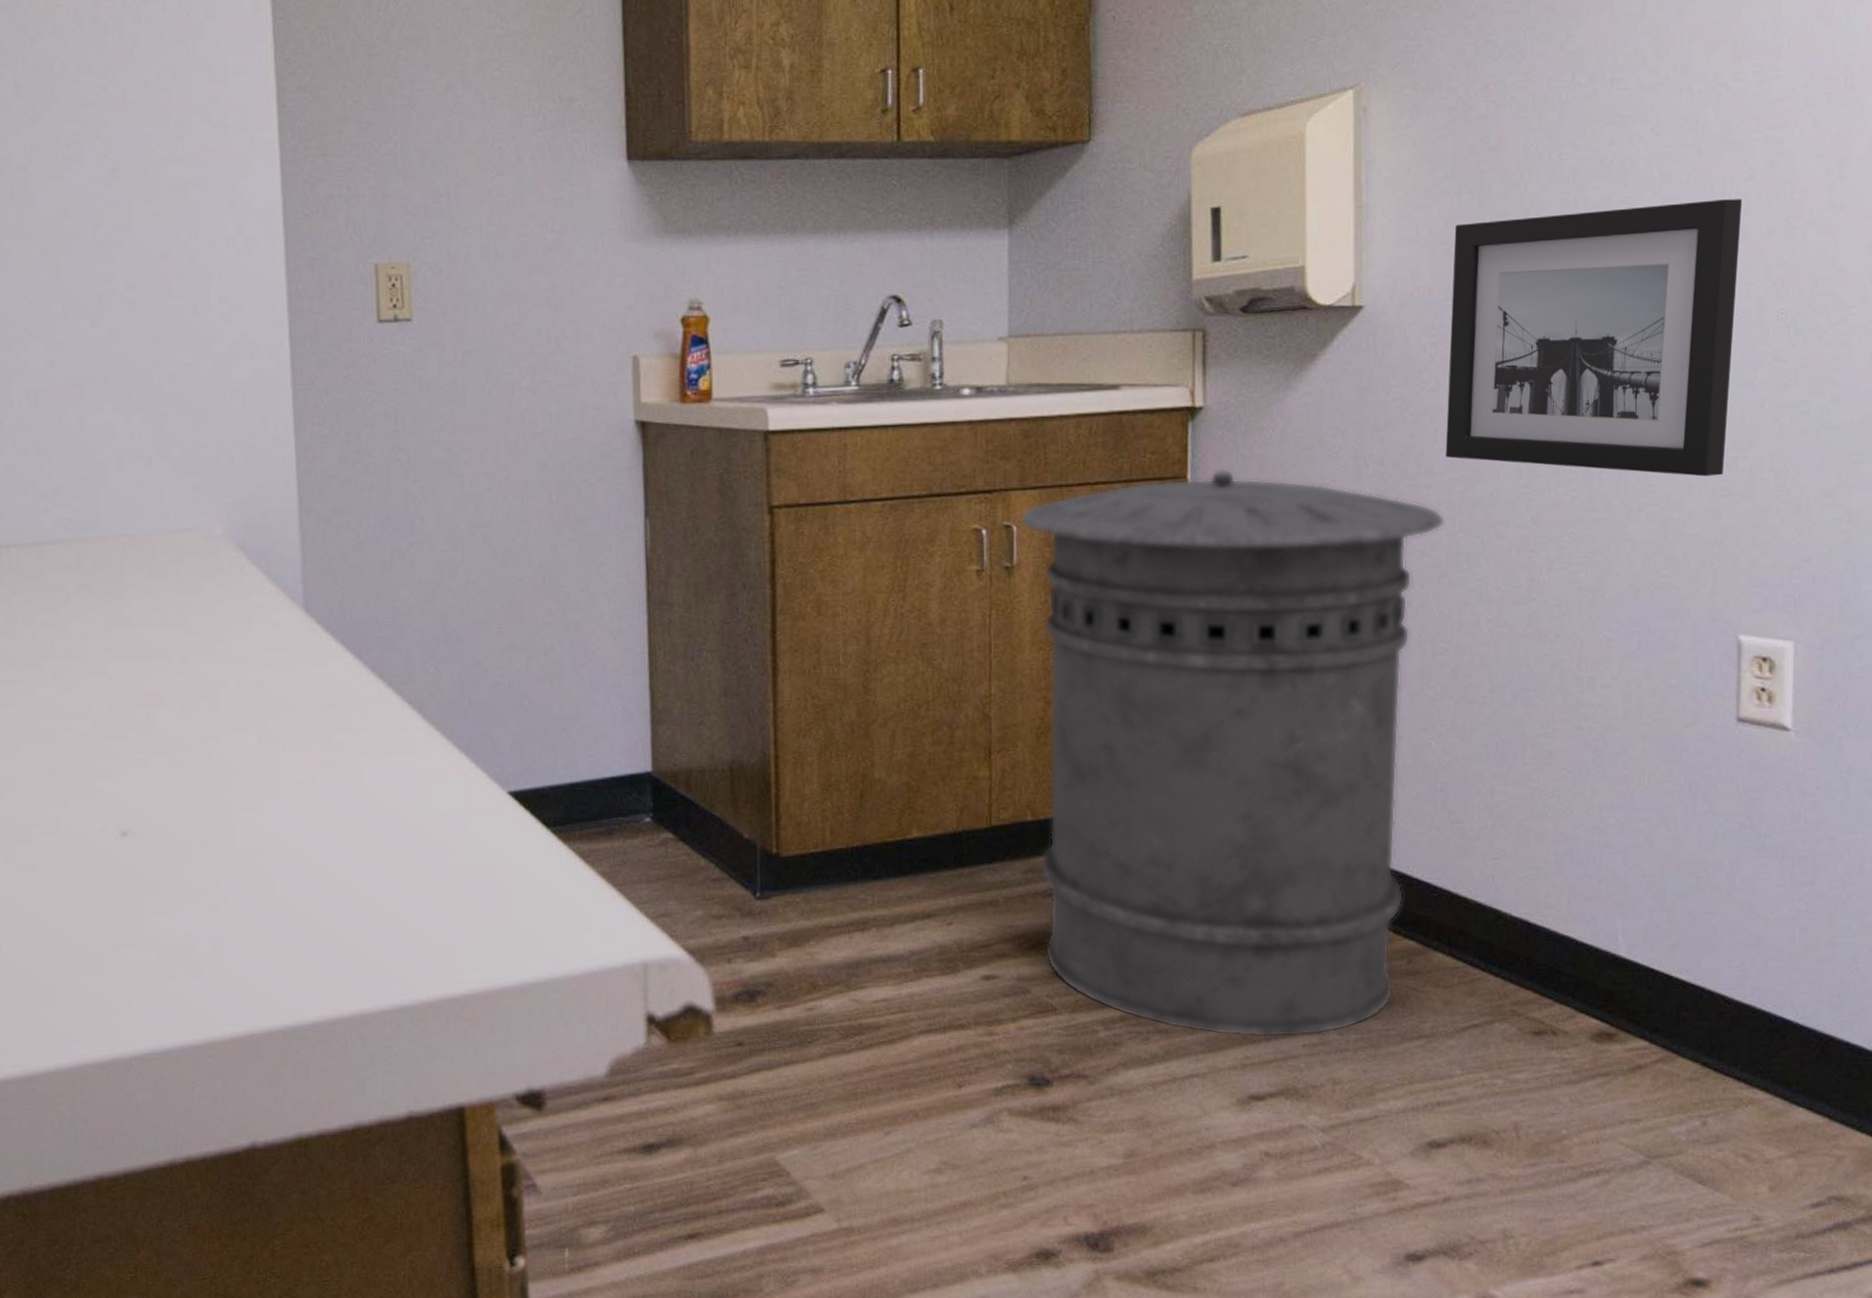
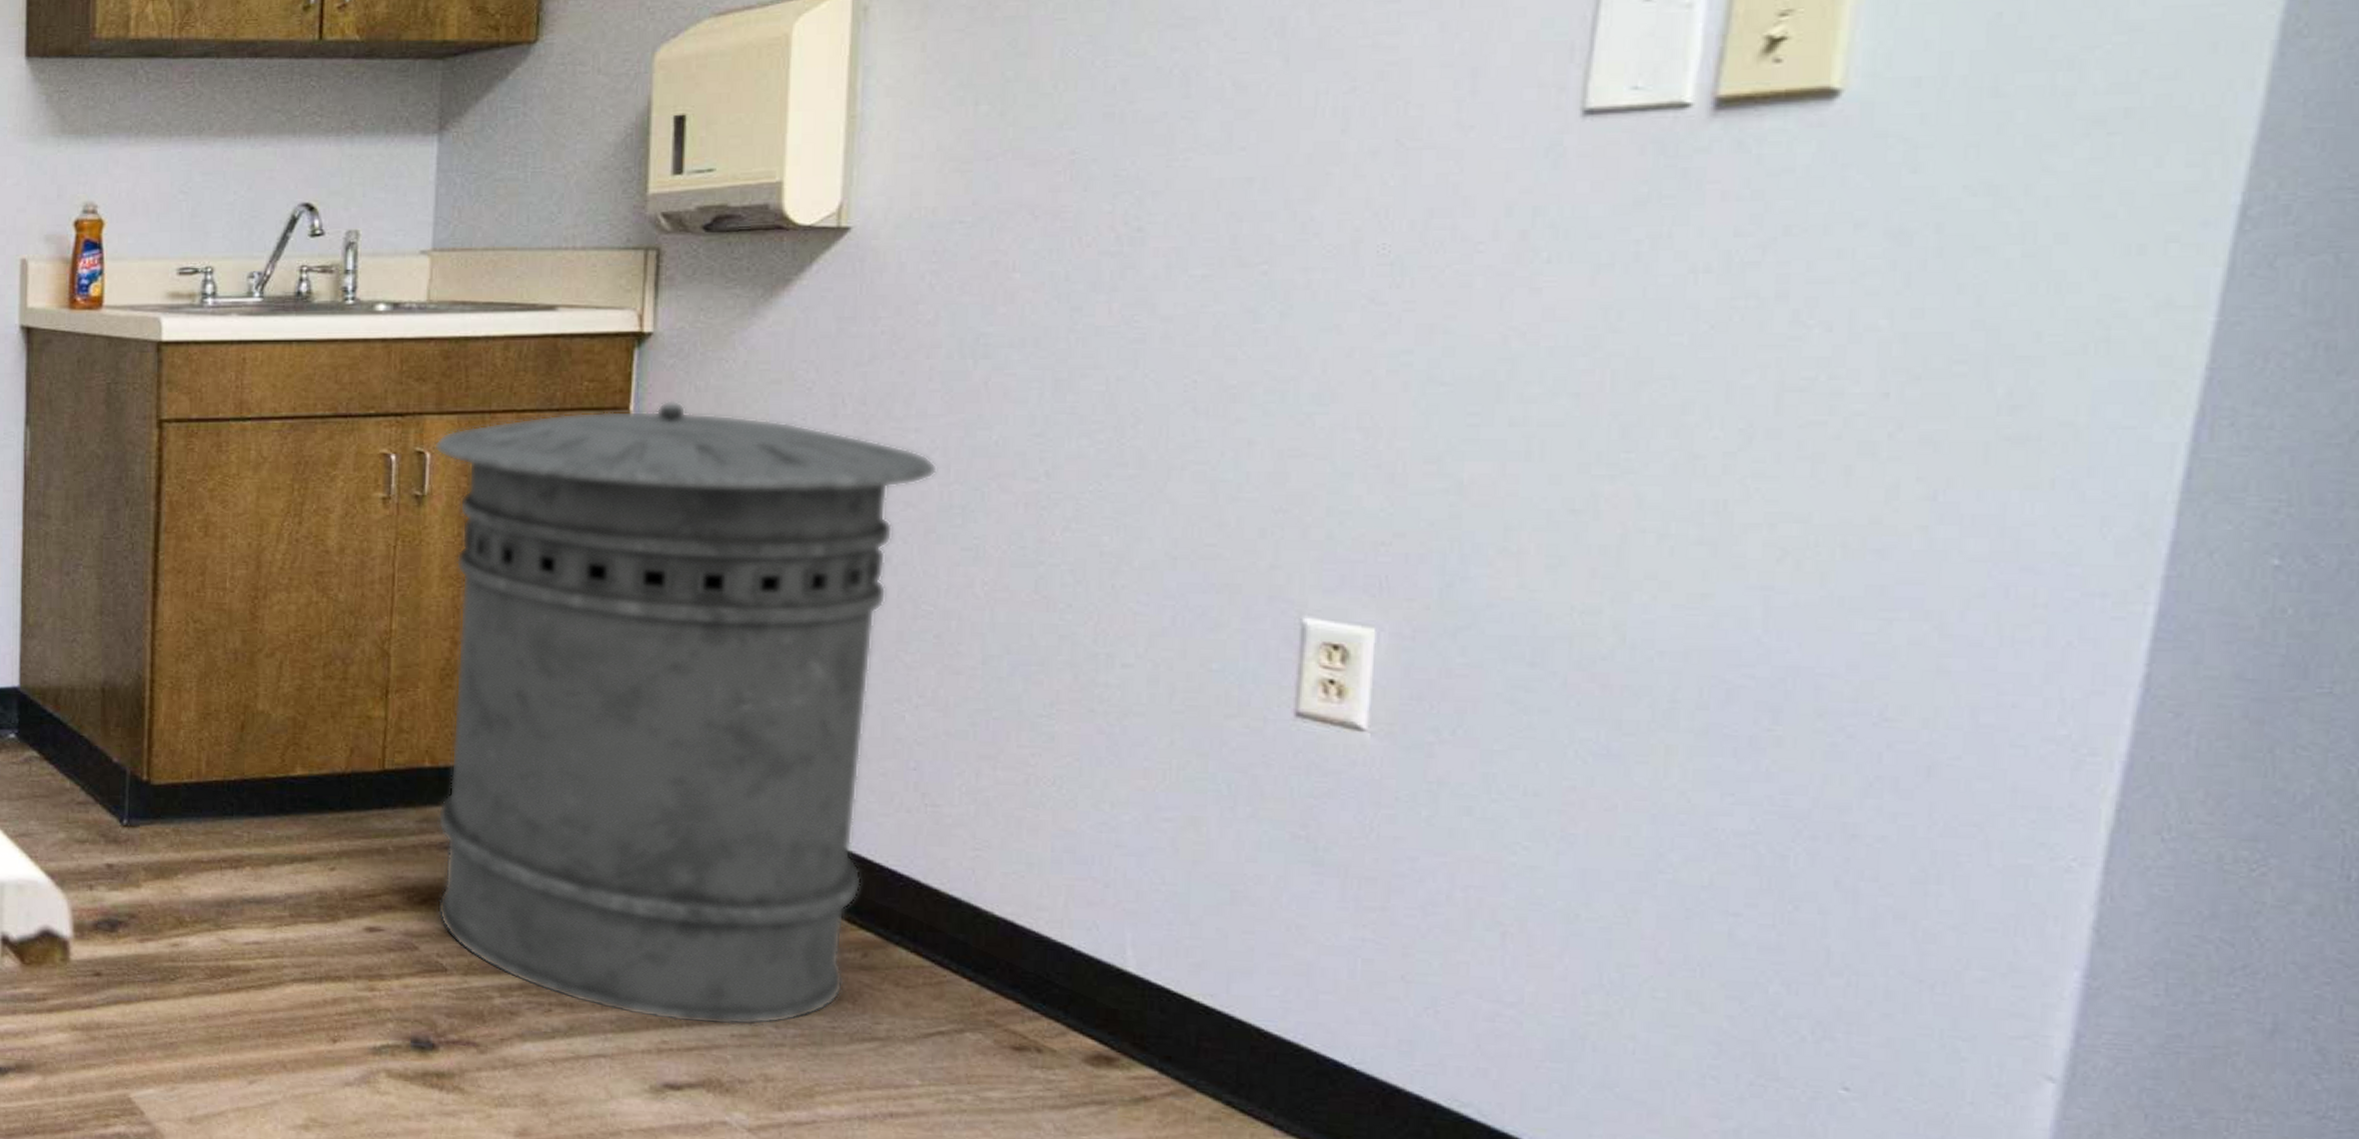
wall art: present [1445,199,1743,477] -> none [942,115,1340,433]

